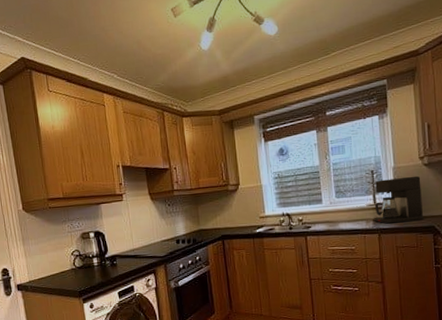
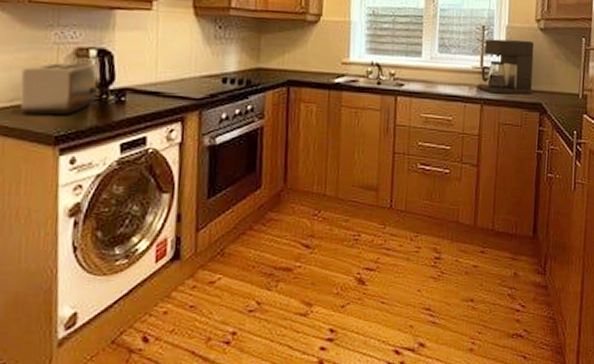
toaster: none [52,242,99,280] -> present [19,62,98,116]

